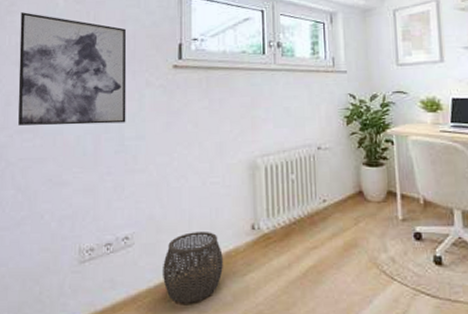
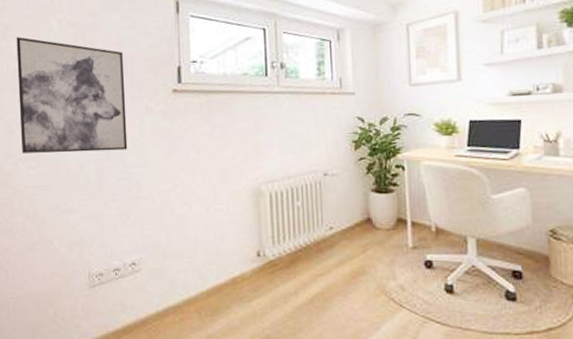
woven basket: present [162,232,224,304] -> none [169,258,231,327]

